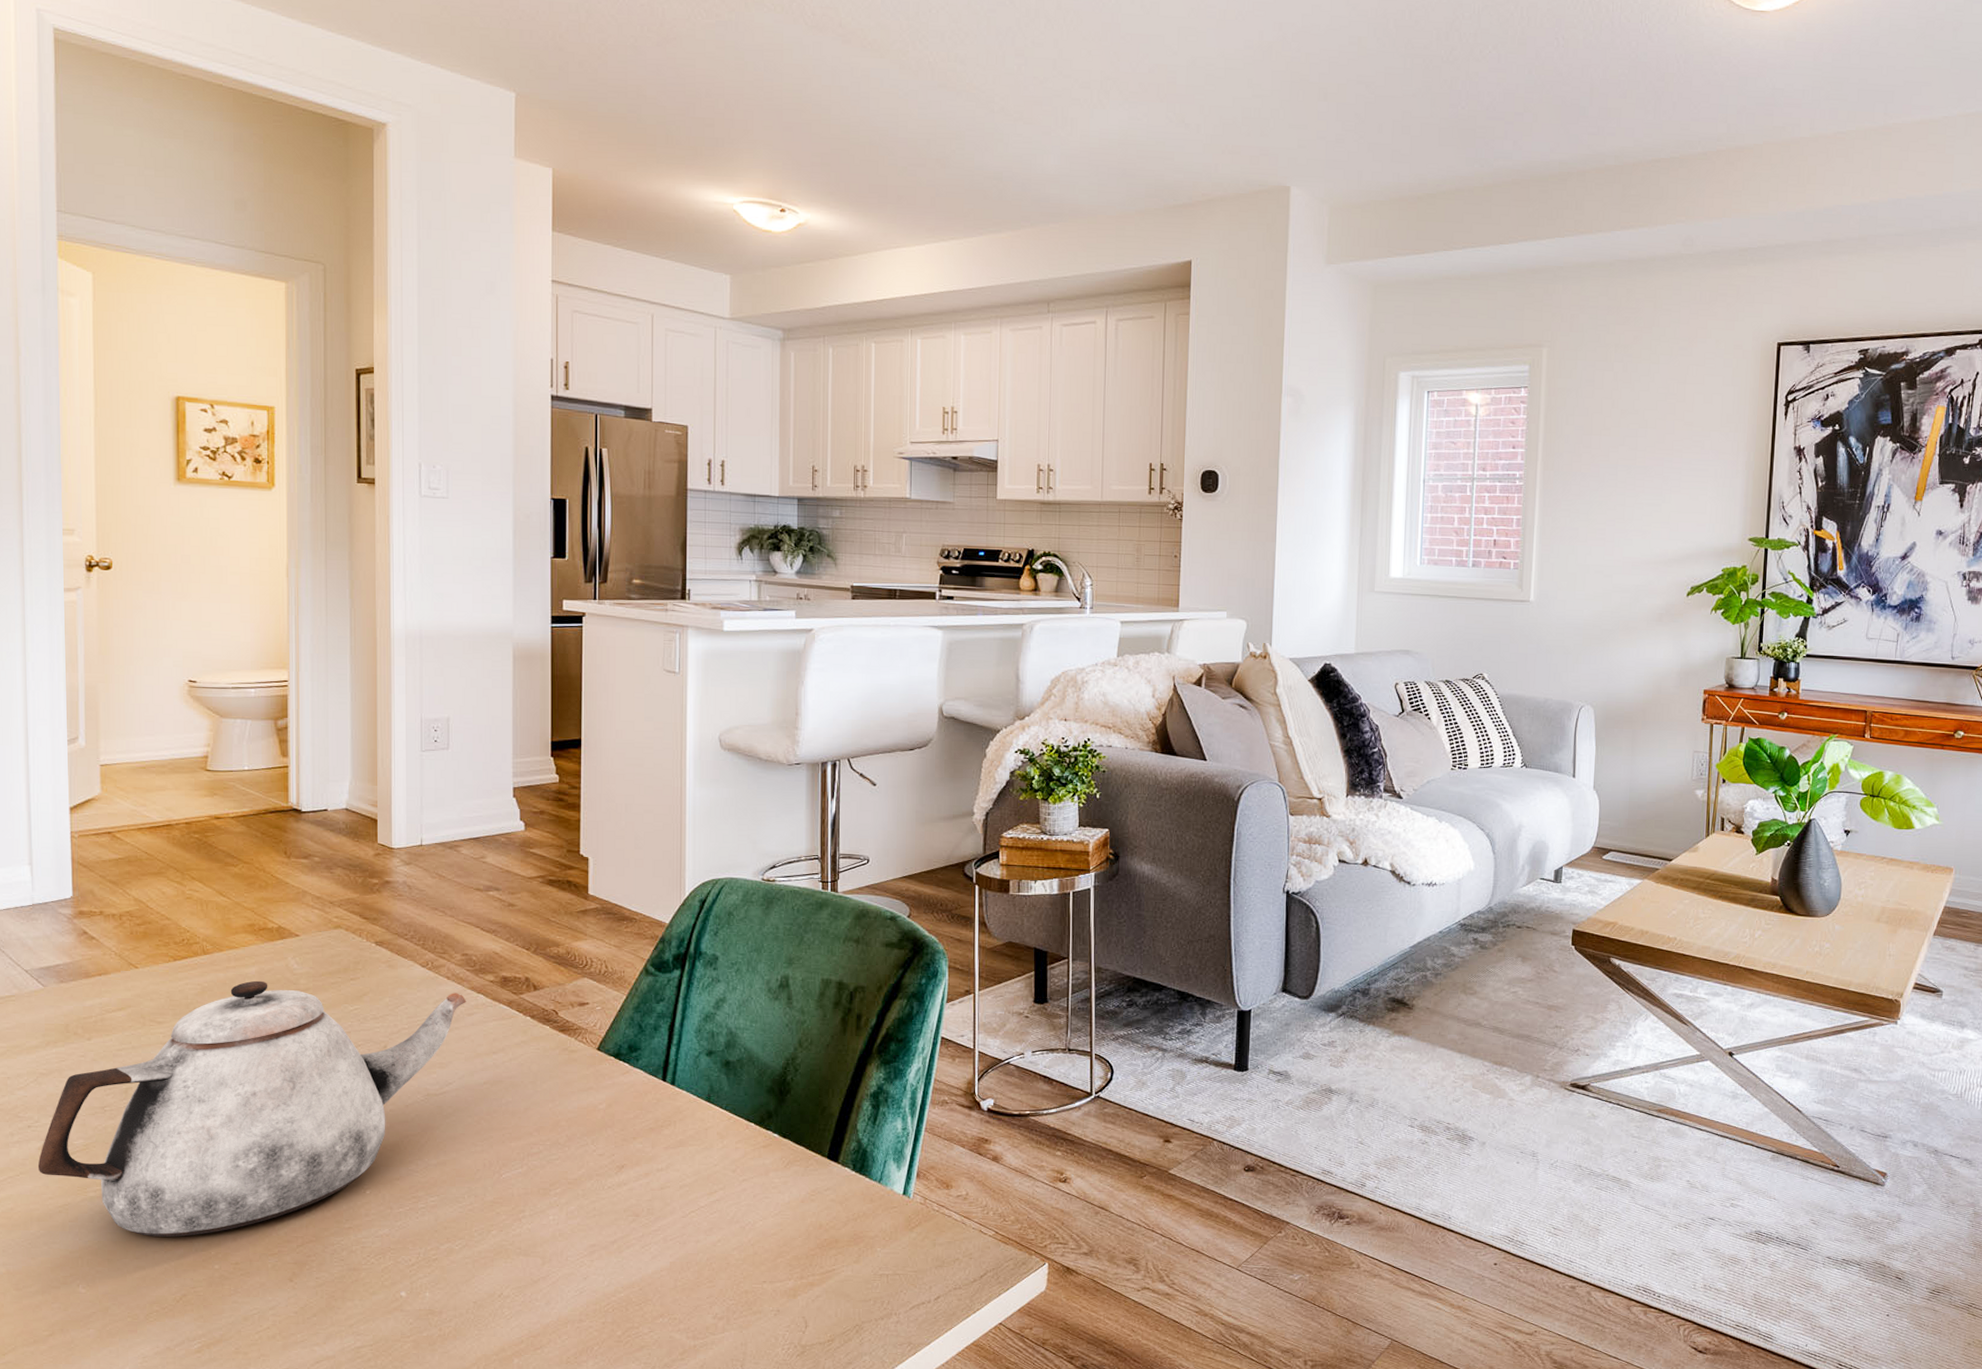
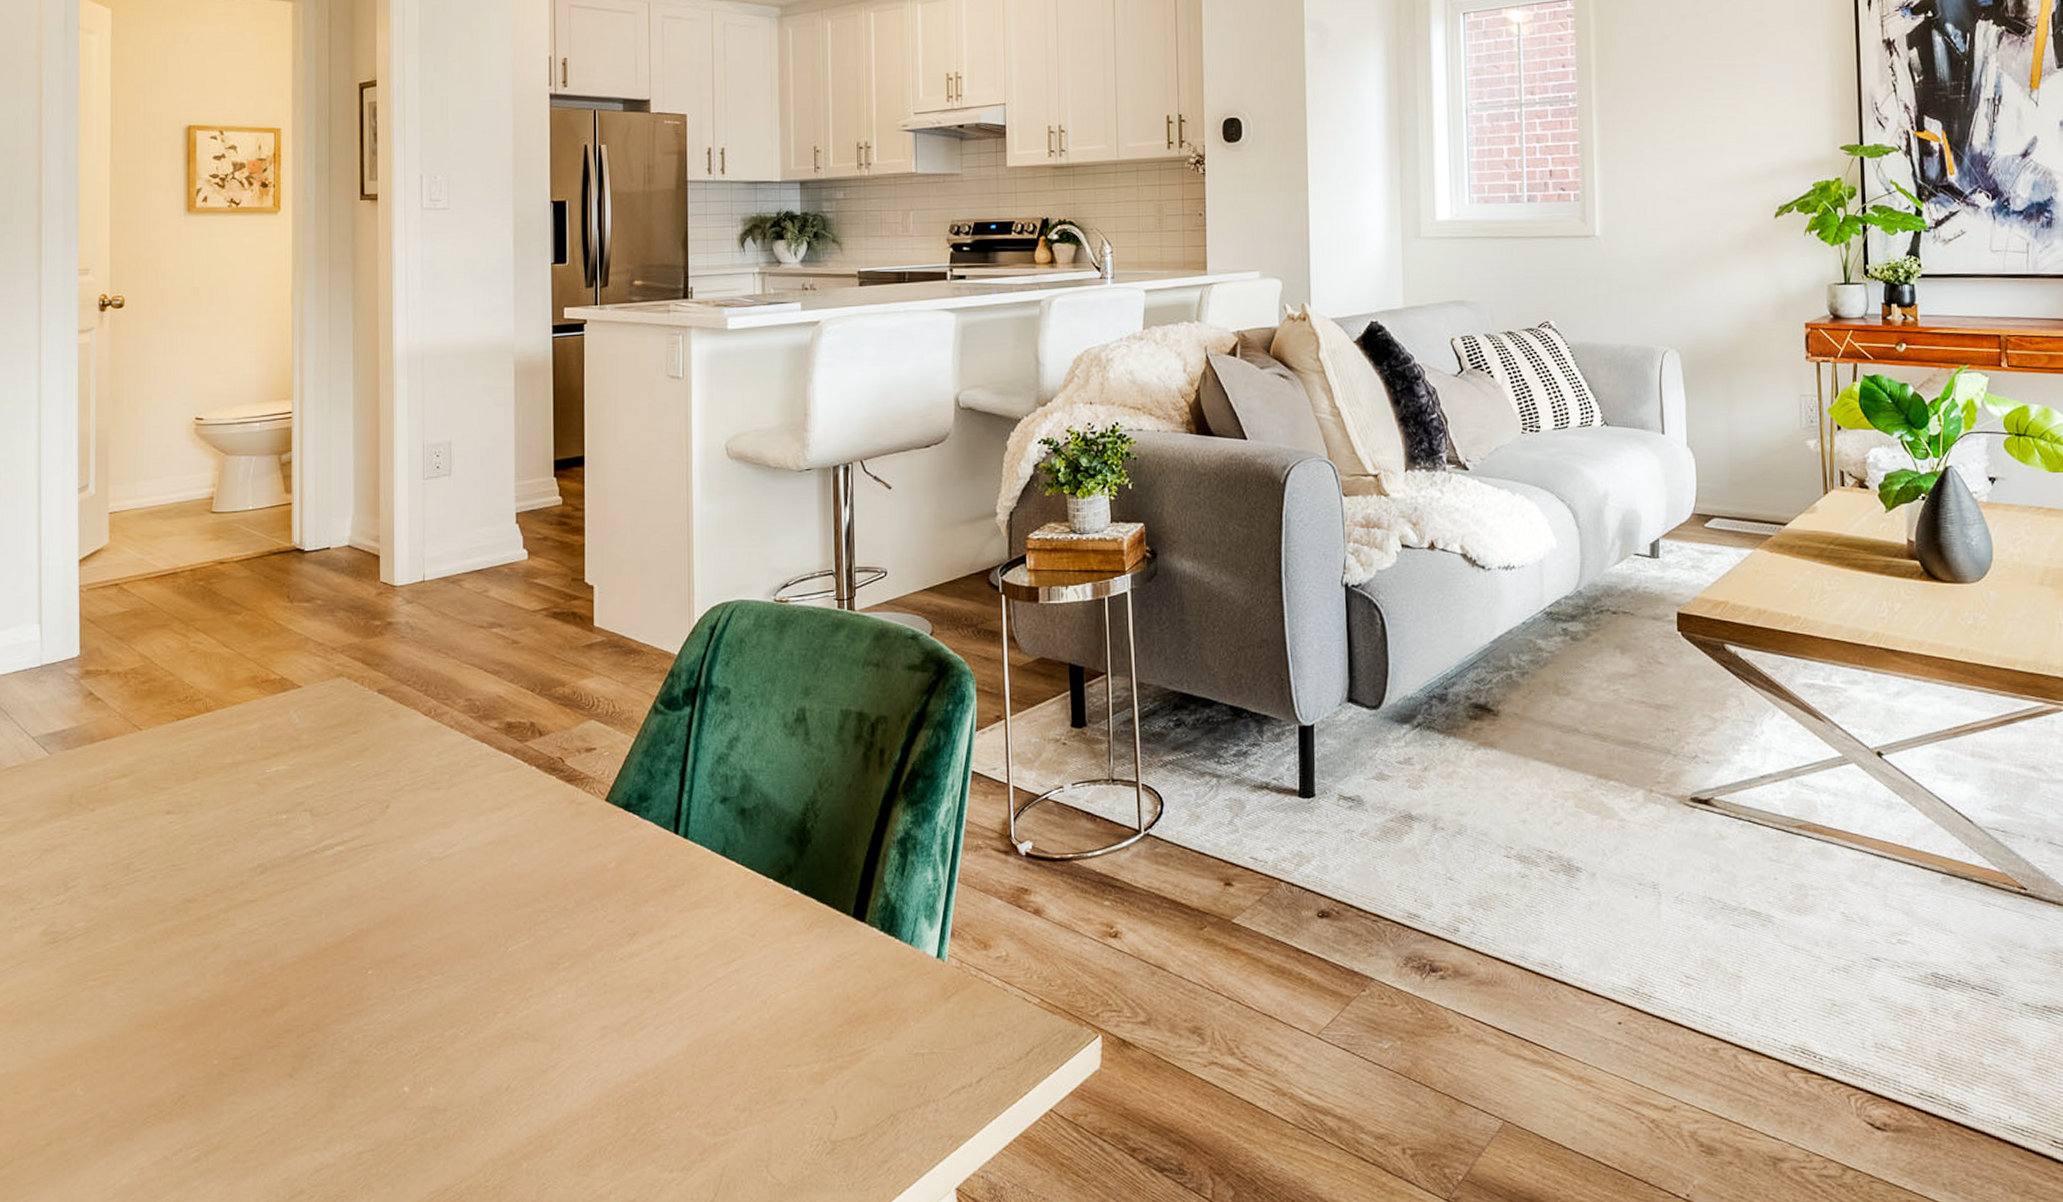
teapot: present [37,980,467,1237] -> none [39,738,470,1029]

